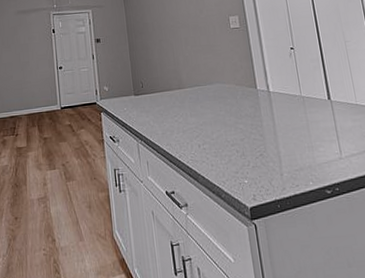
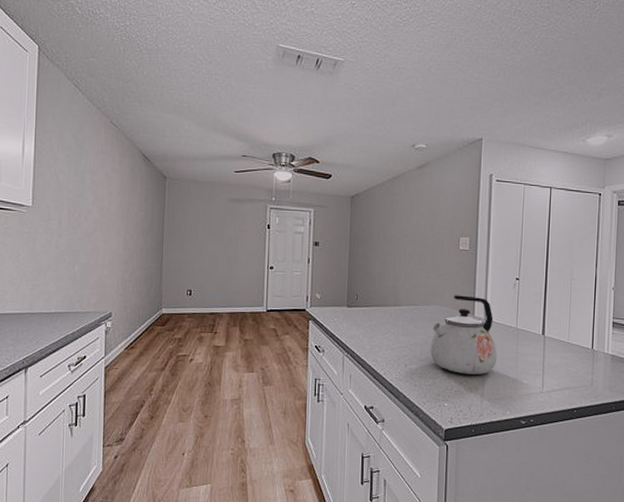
kettle: none [219,70,289,148] -> present [430,295,498,375]

